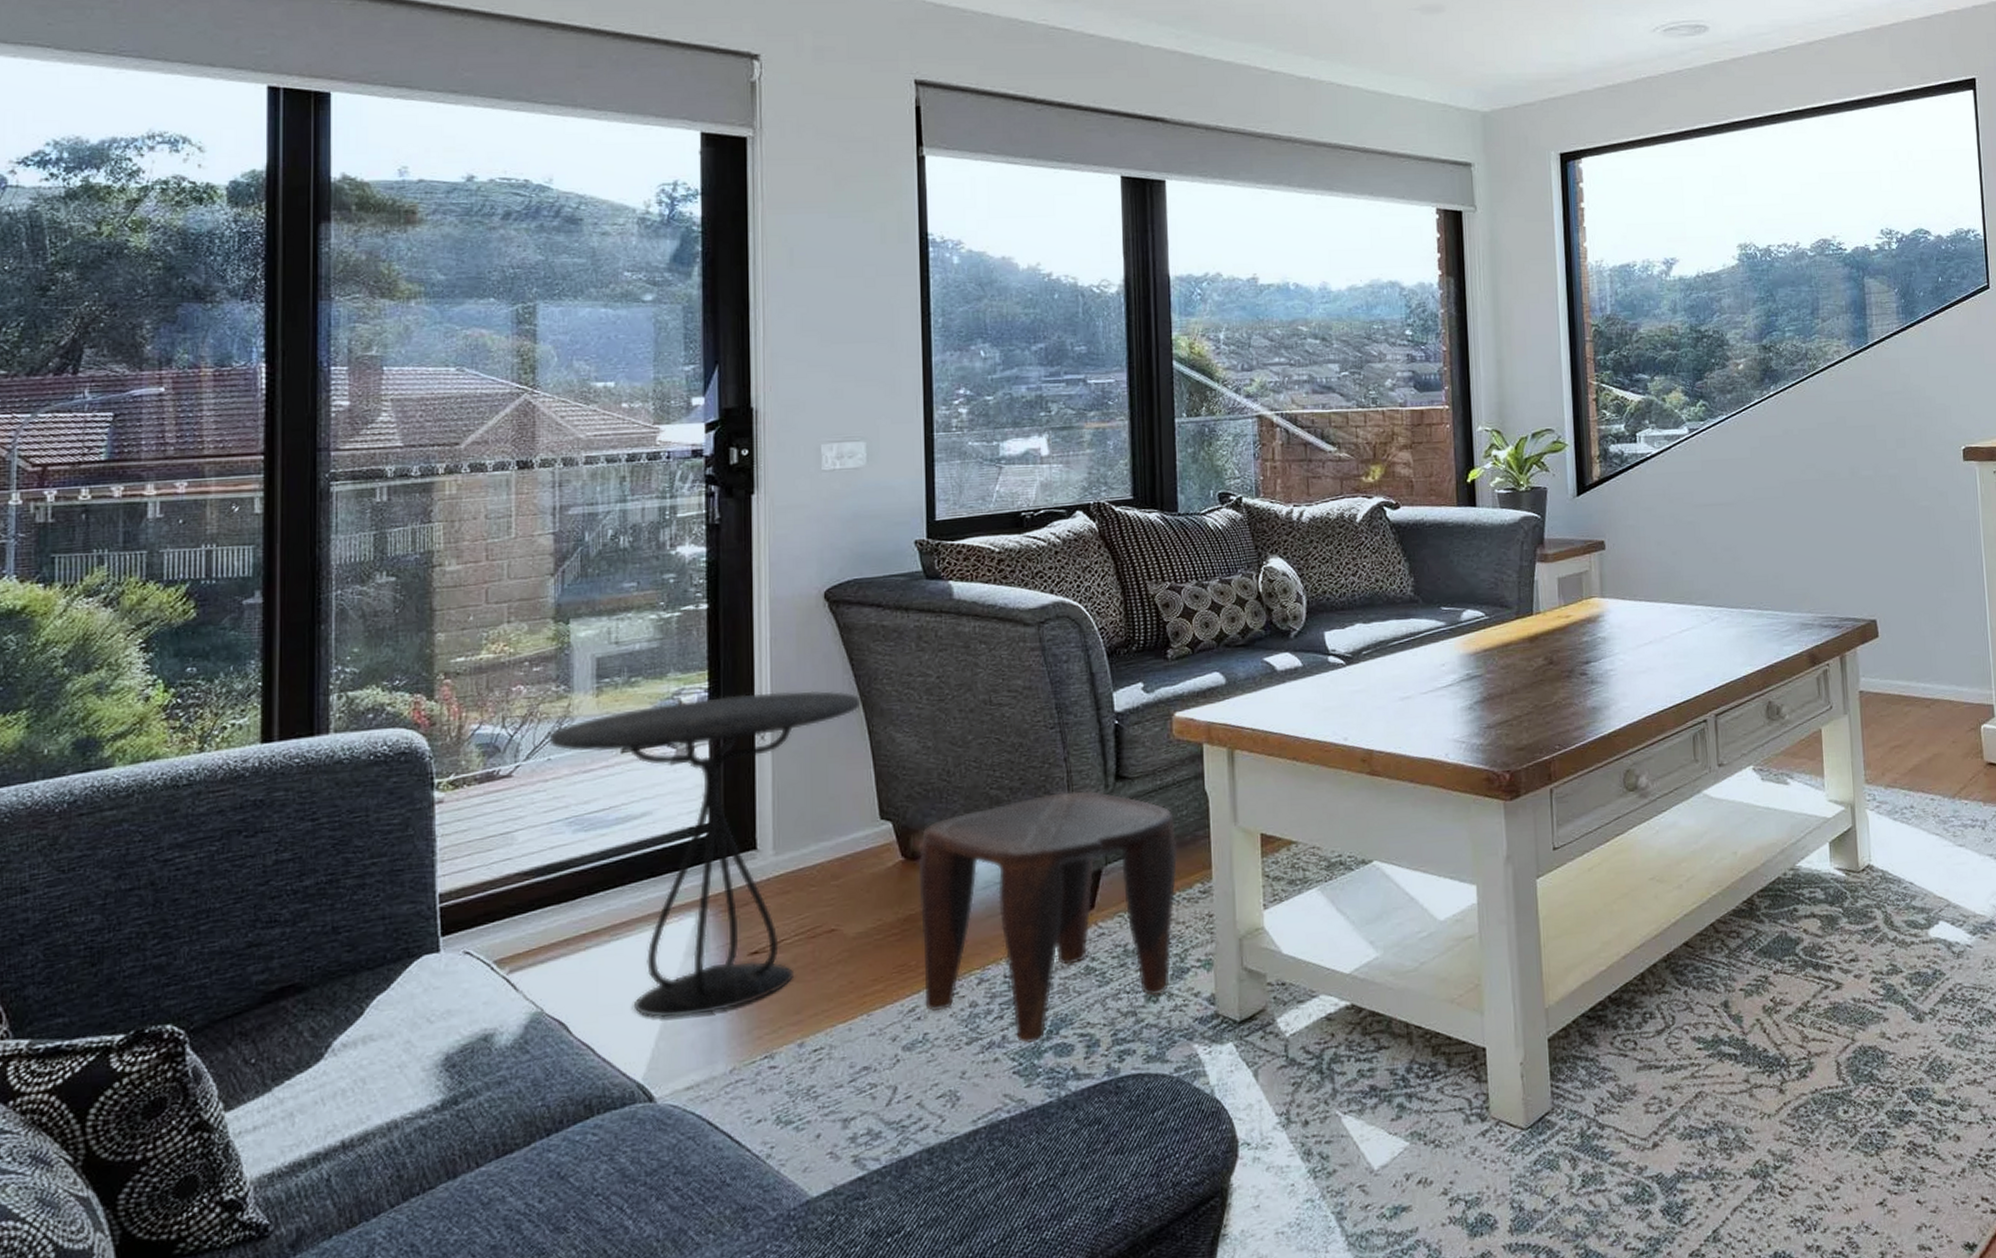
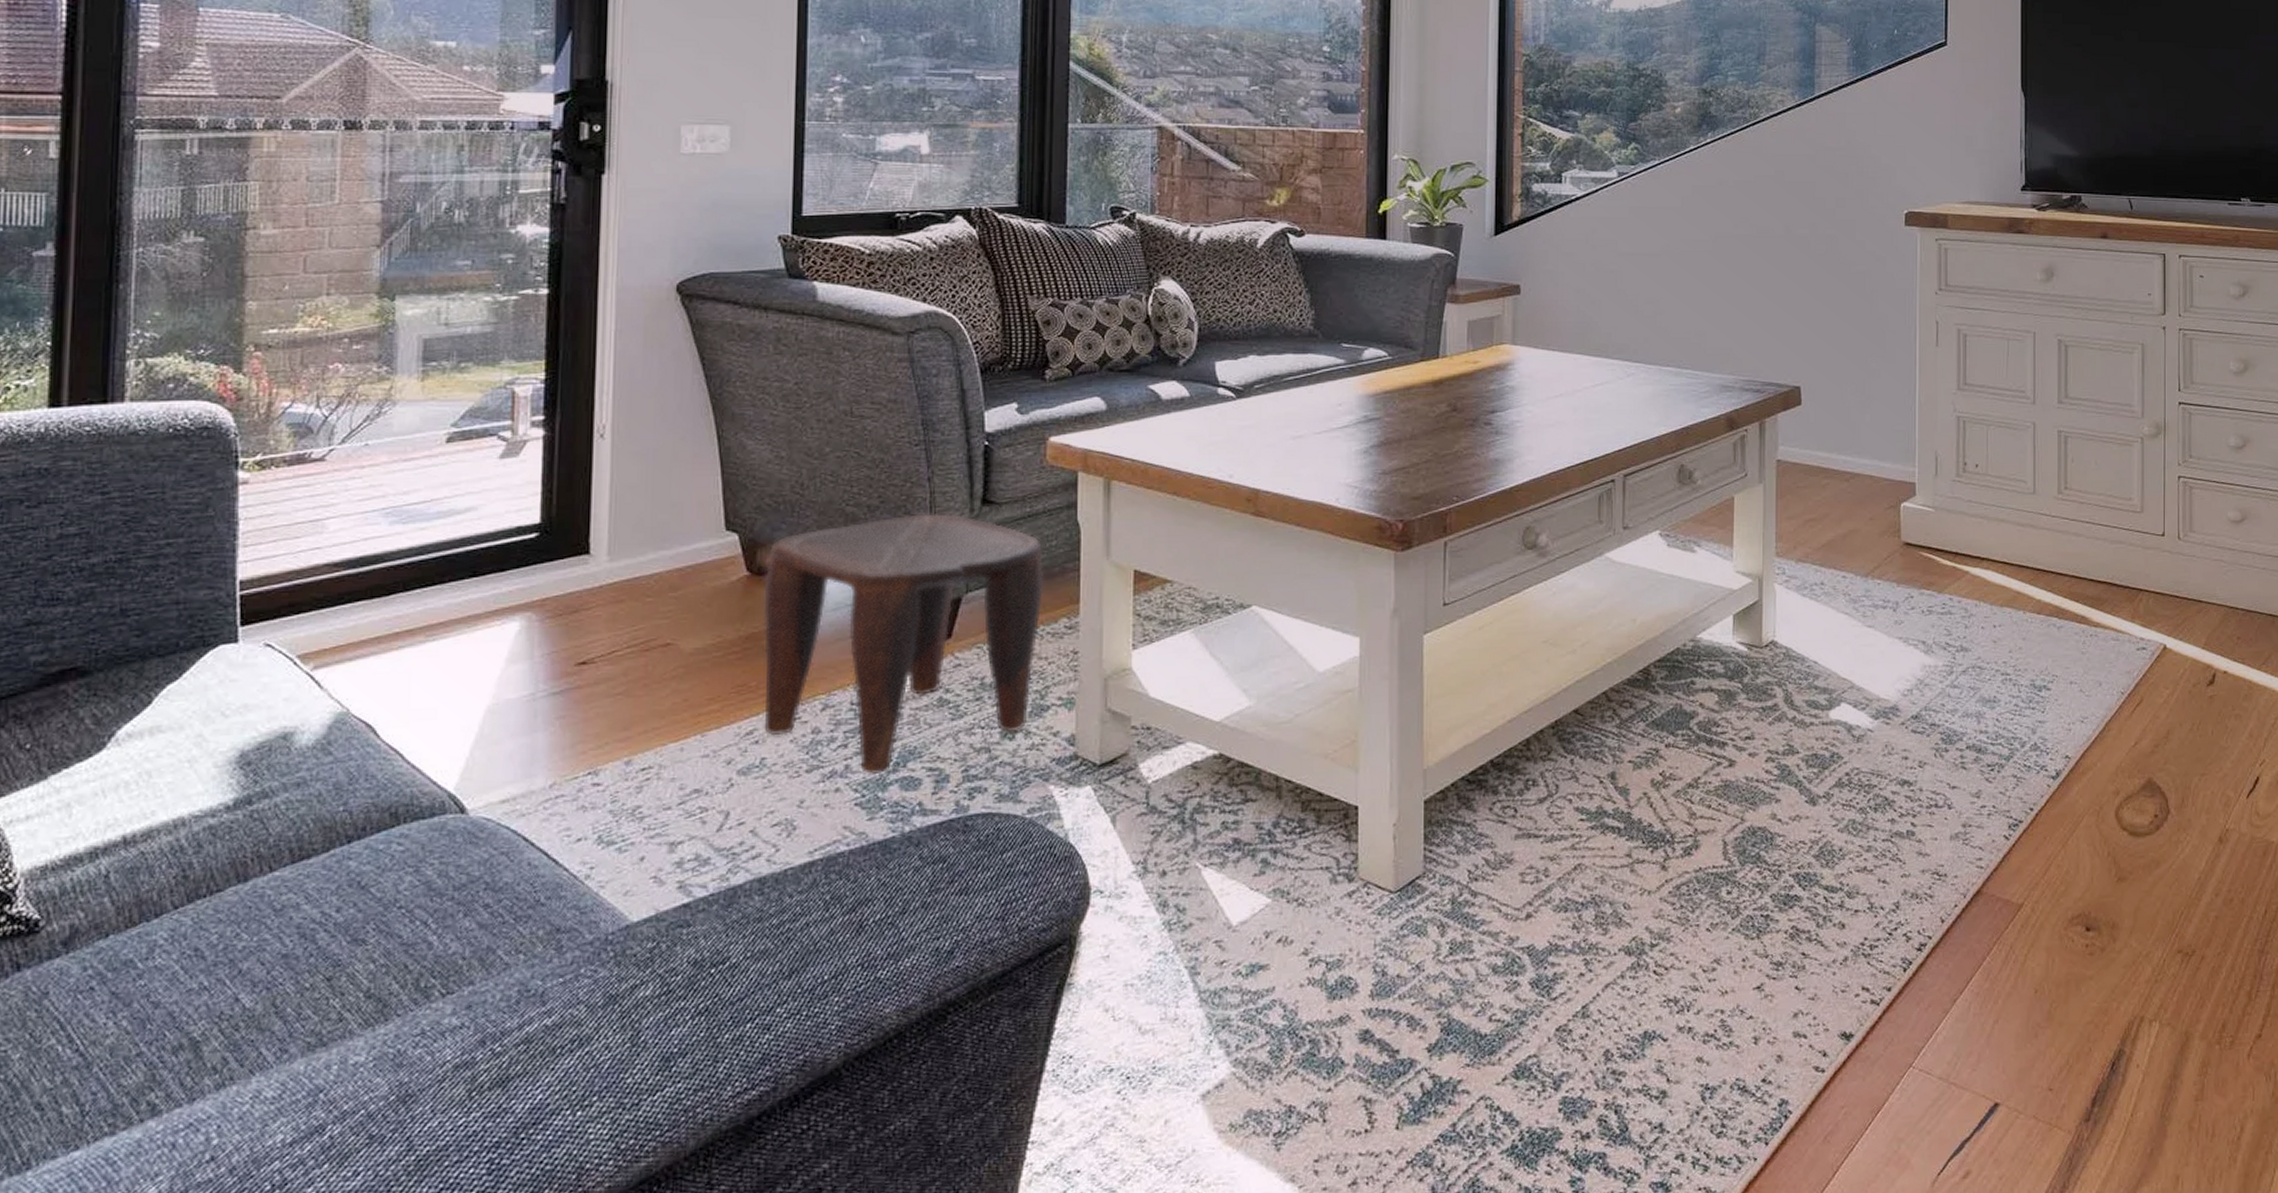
side table: present [549,691,861,1018] -> none [367,388,711,726]

